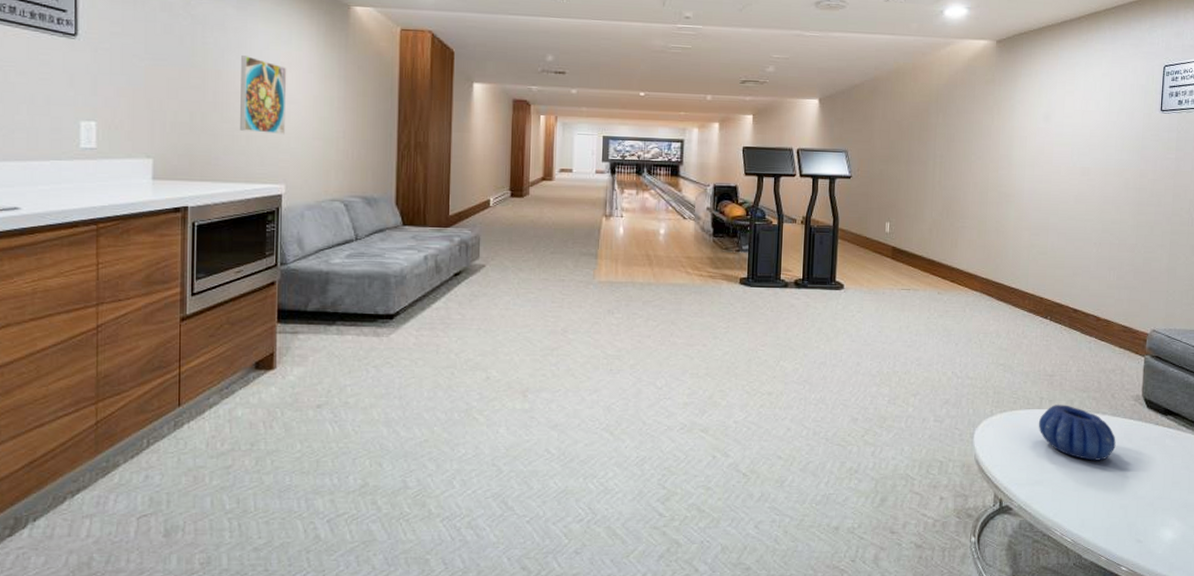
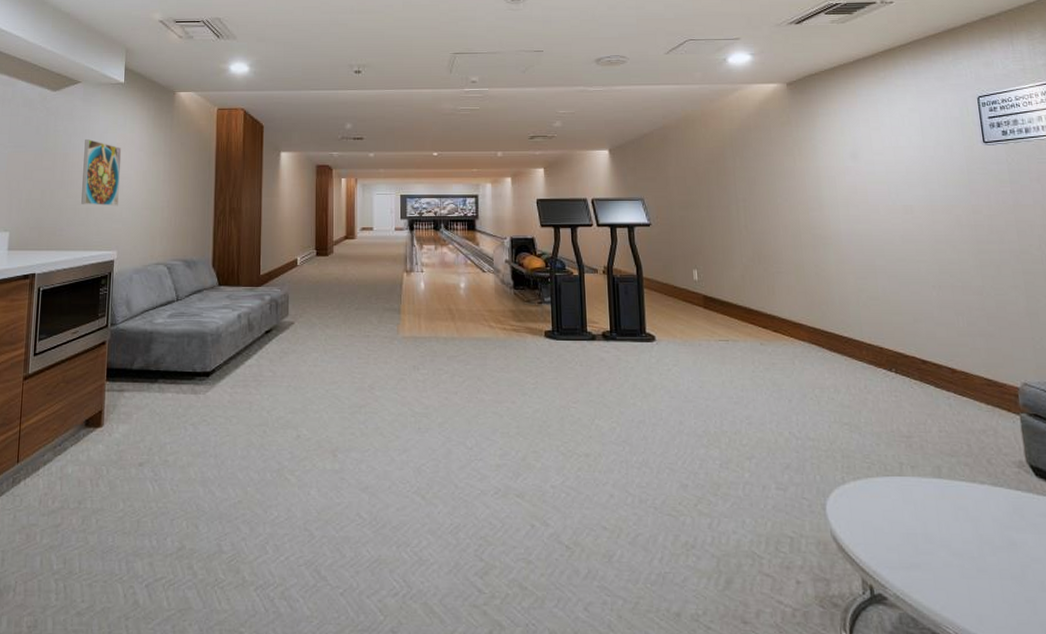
decorative bowl: present [1038,405,1116,461] -> none [901,471,1005,541]

